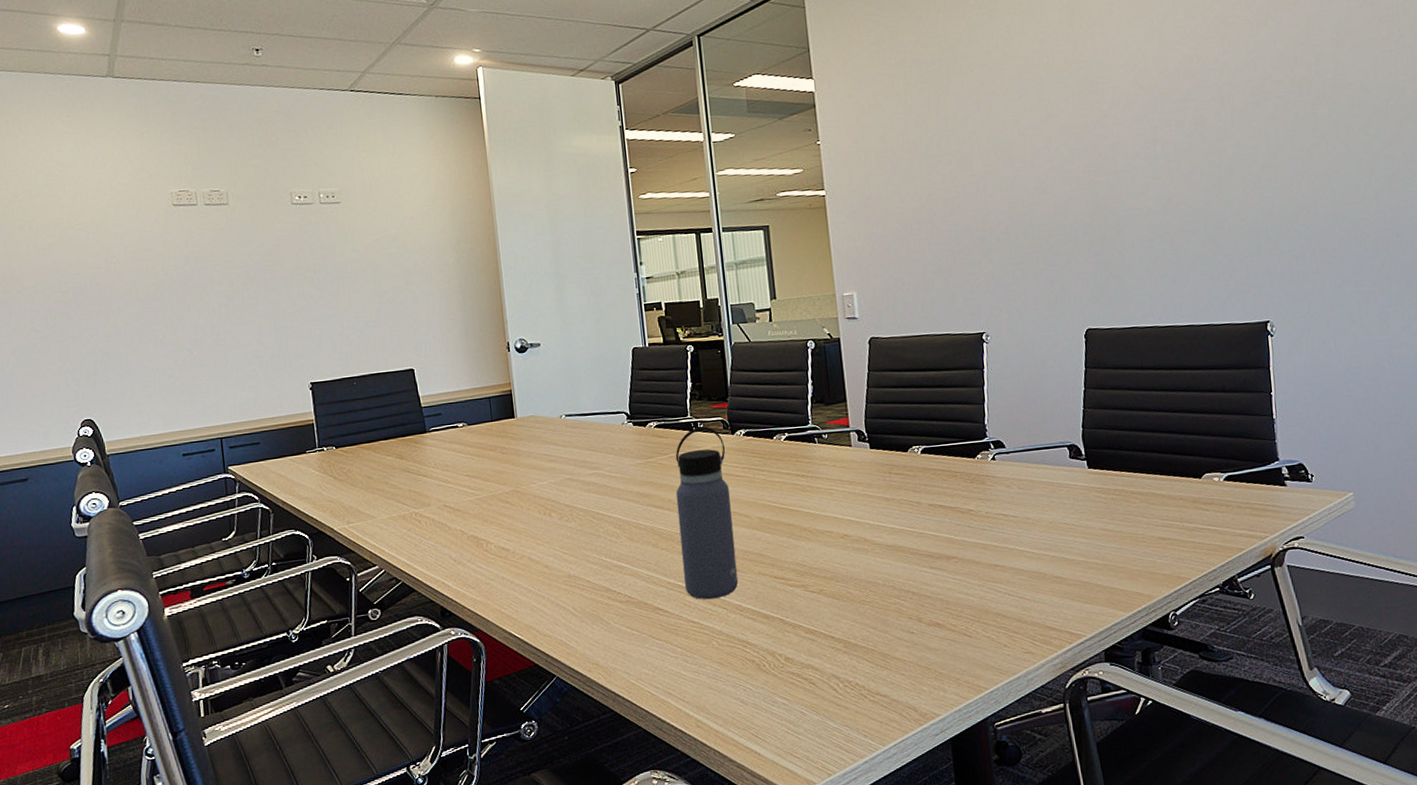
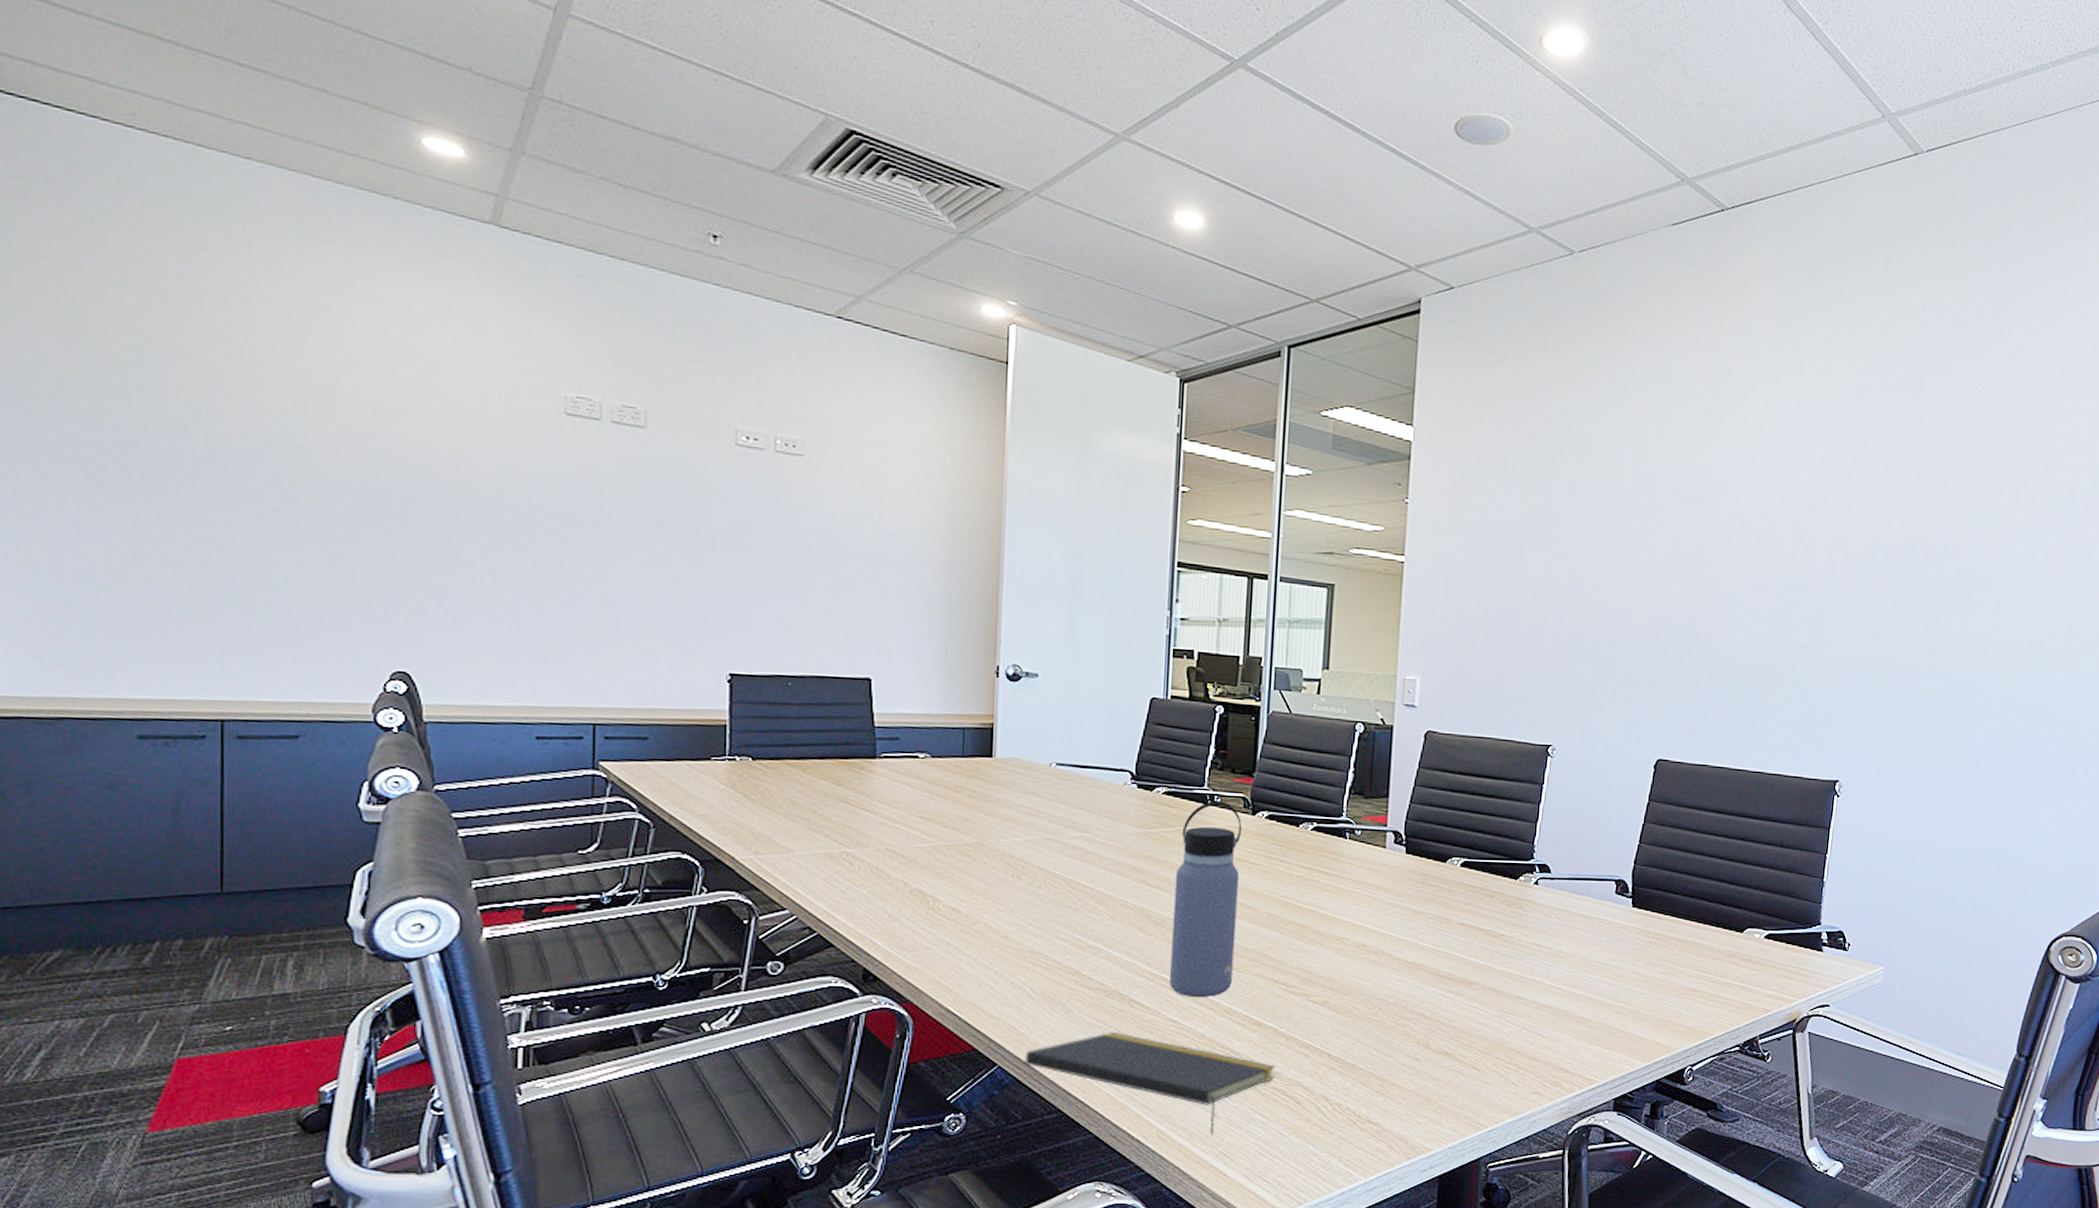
notepad: none [577,637,788,720] -> present [1024,1031,1275,1135]

